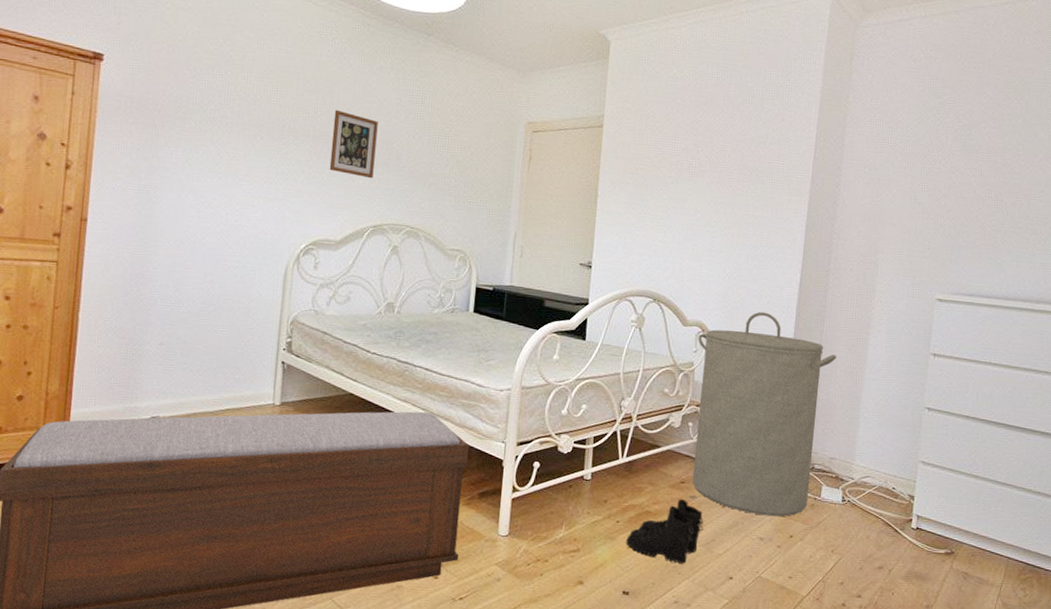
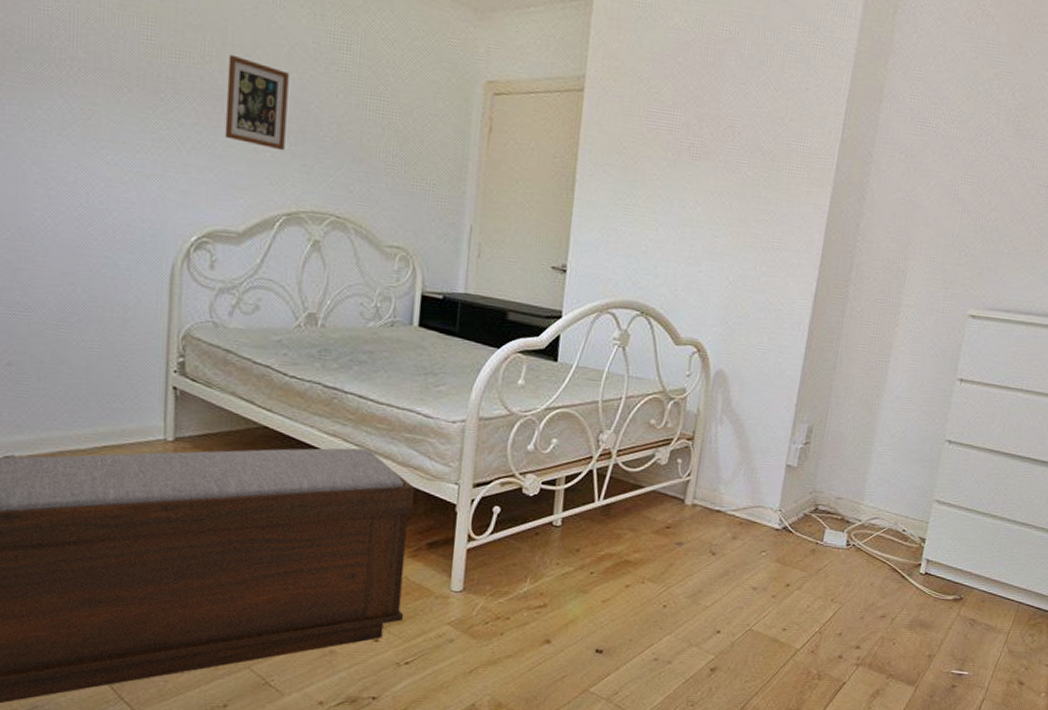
boots: present [626,499,704,564] -> none [600,546,691,618]
laundry hamper: present [692,311,837,517] -> none [679,328,852,564]

